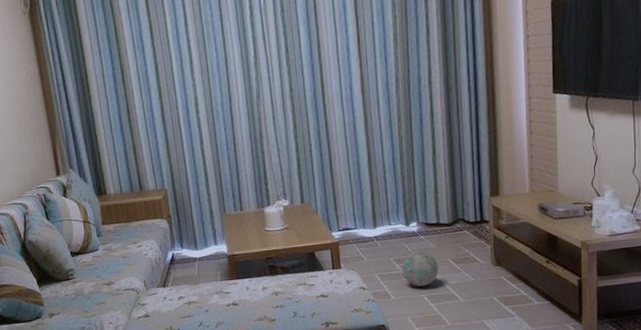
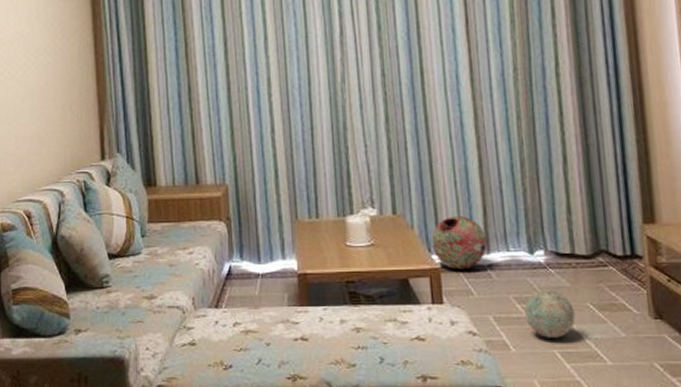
lantern: none [332,201,374,242] -> present [431,216,487,270]

